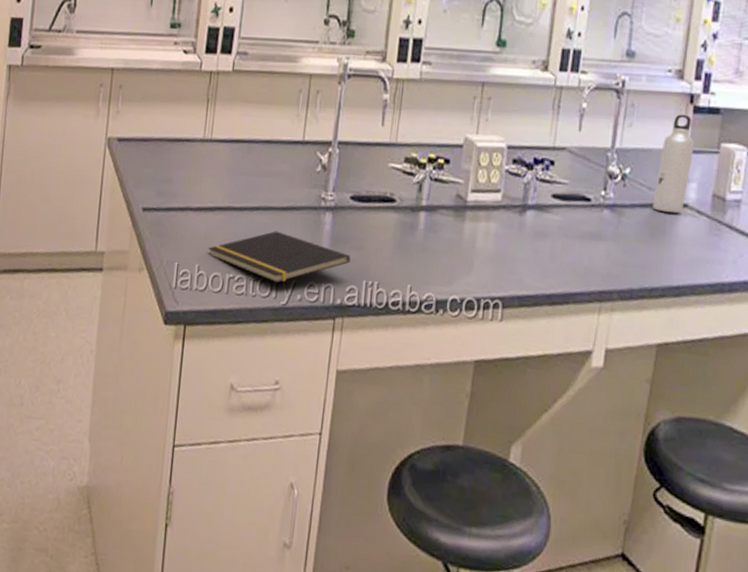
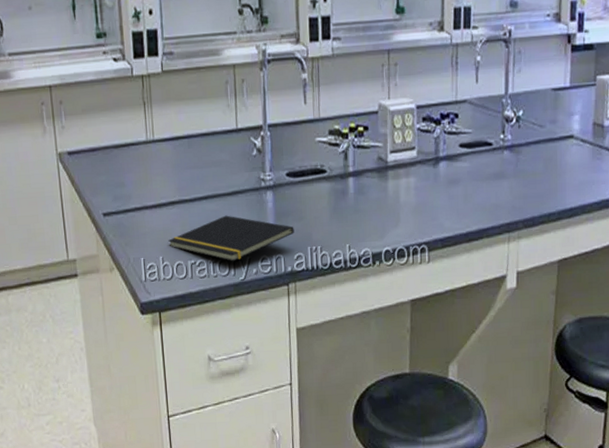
water bottle: present [652,114,694,214] -> none [544,54,574,146]

